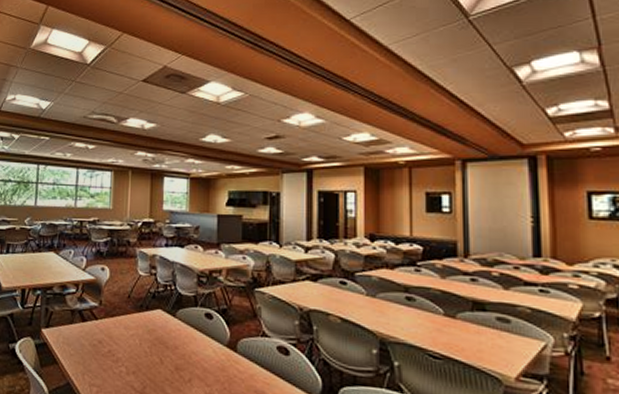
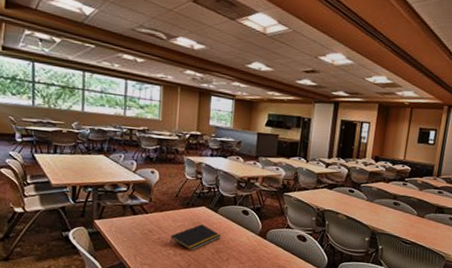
notepad: none [122,332,181,369] -> present [170,224,221,251]

